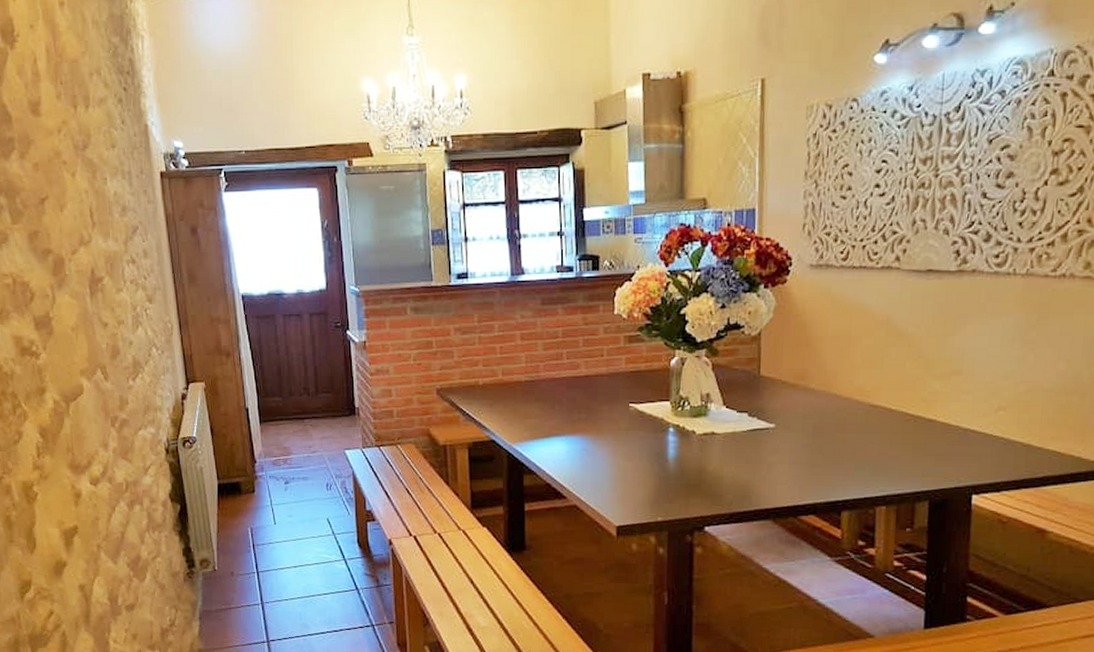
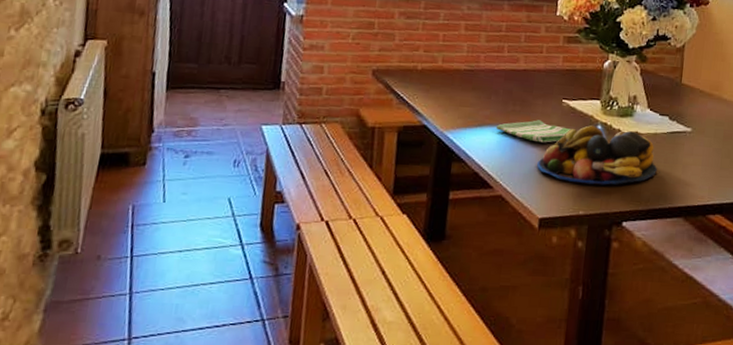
dish towel: none [563,427,642,450] -> present [495,120,572,143]
fruit bowl: none [609,429,738,490] -> present [537,125,657,185]

